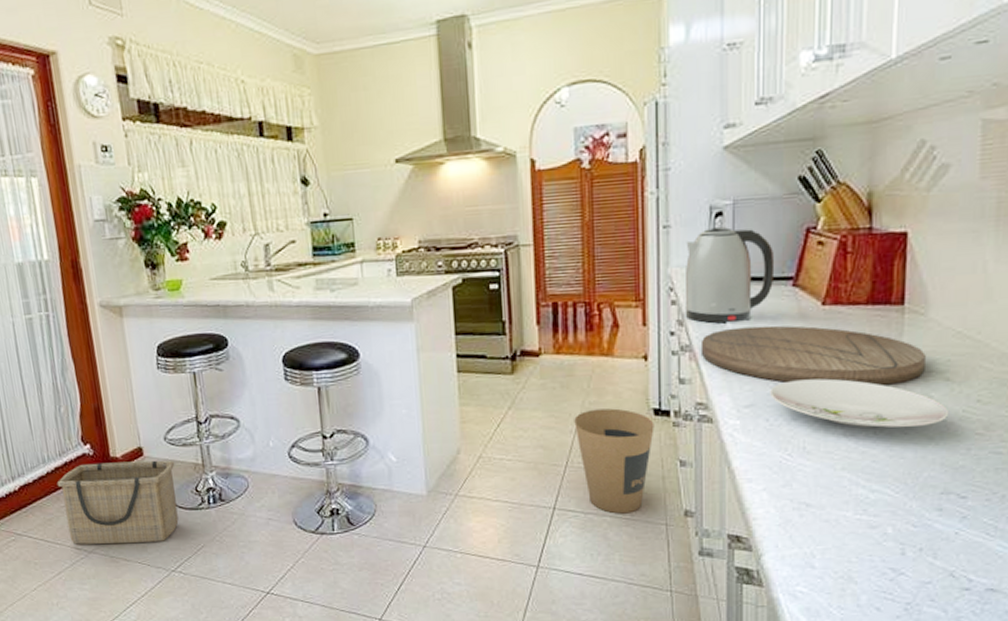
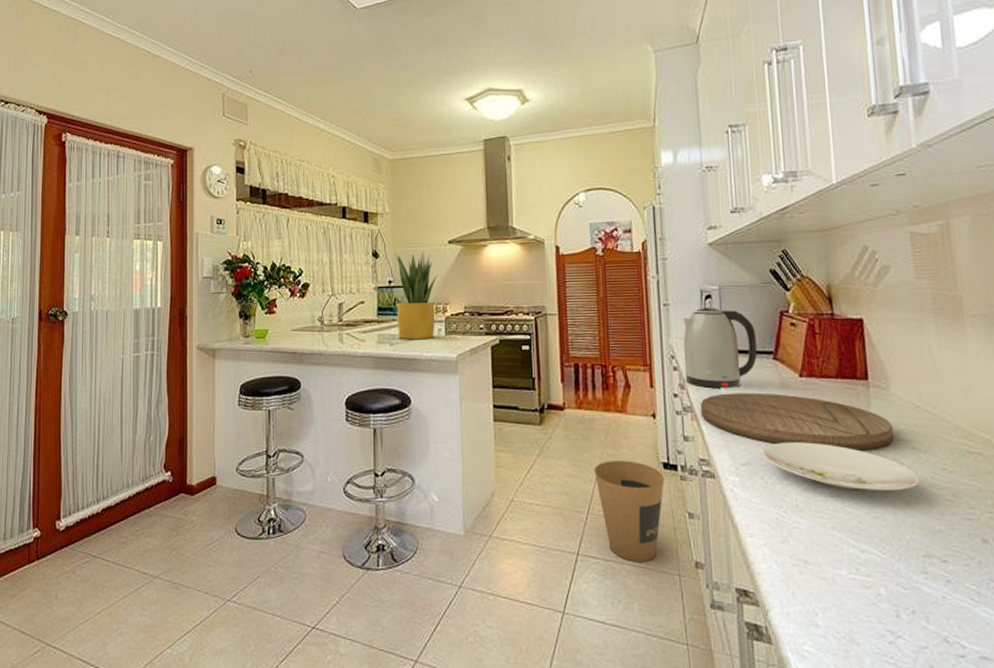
basket: present [57,460,179,545] -> none [136,490,243,571]
planter: none [330,174,384,285] -> present [396,251,438,340]

